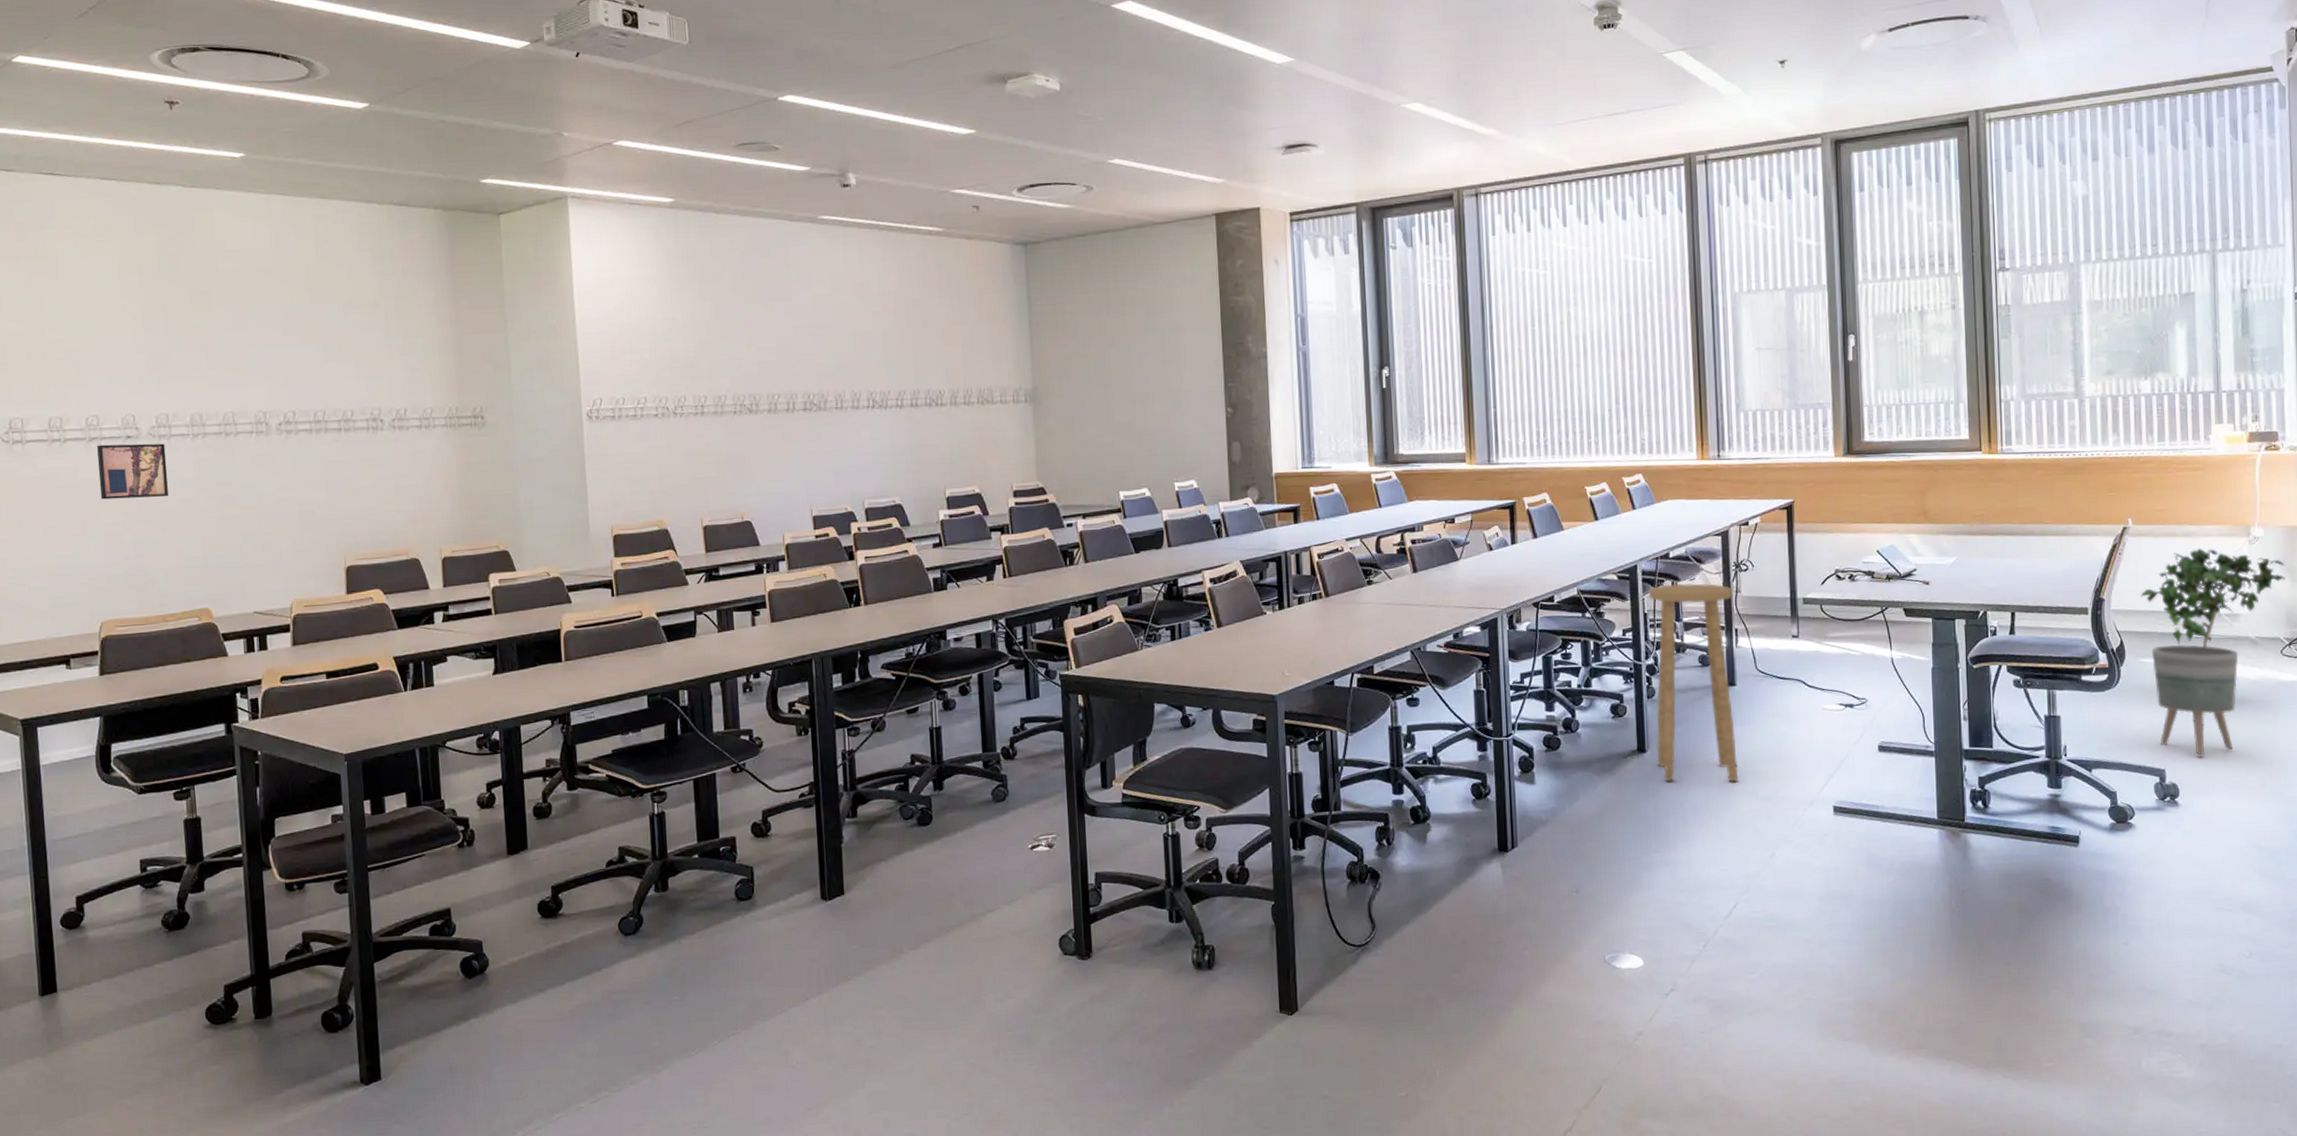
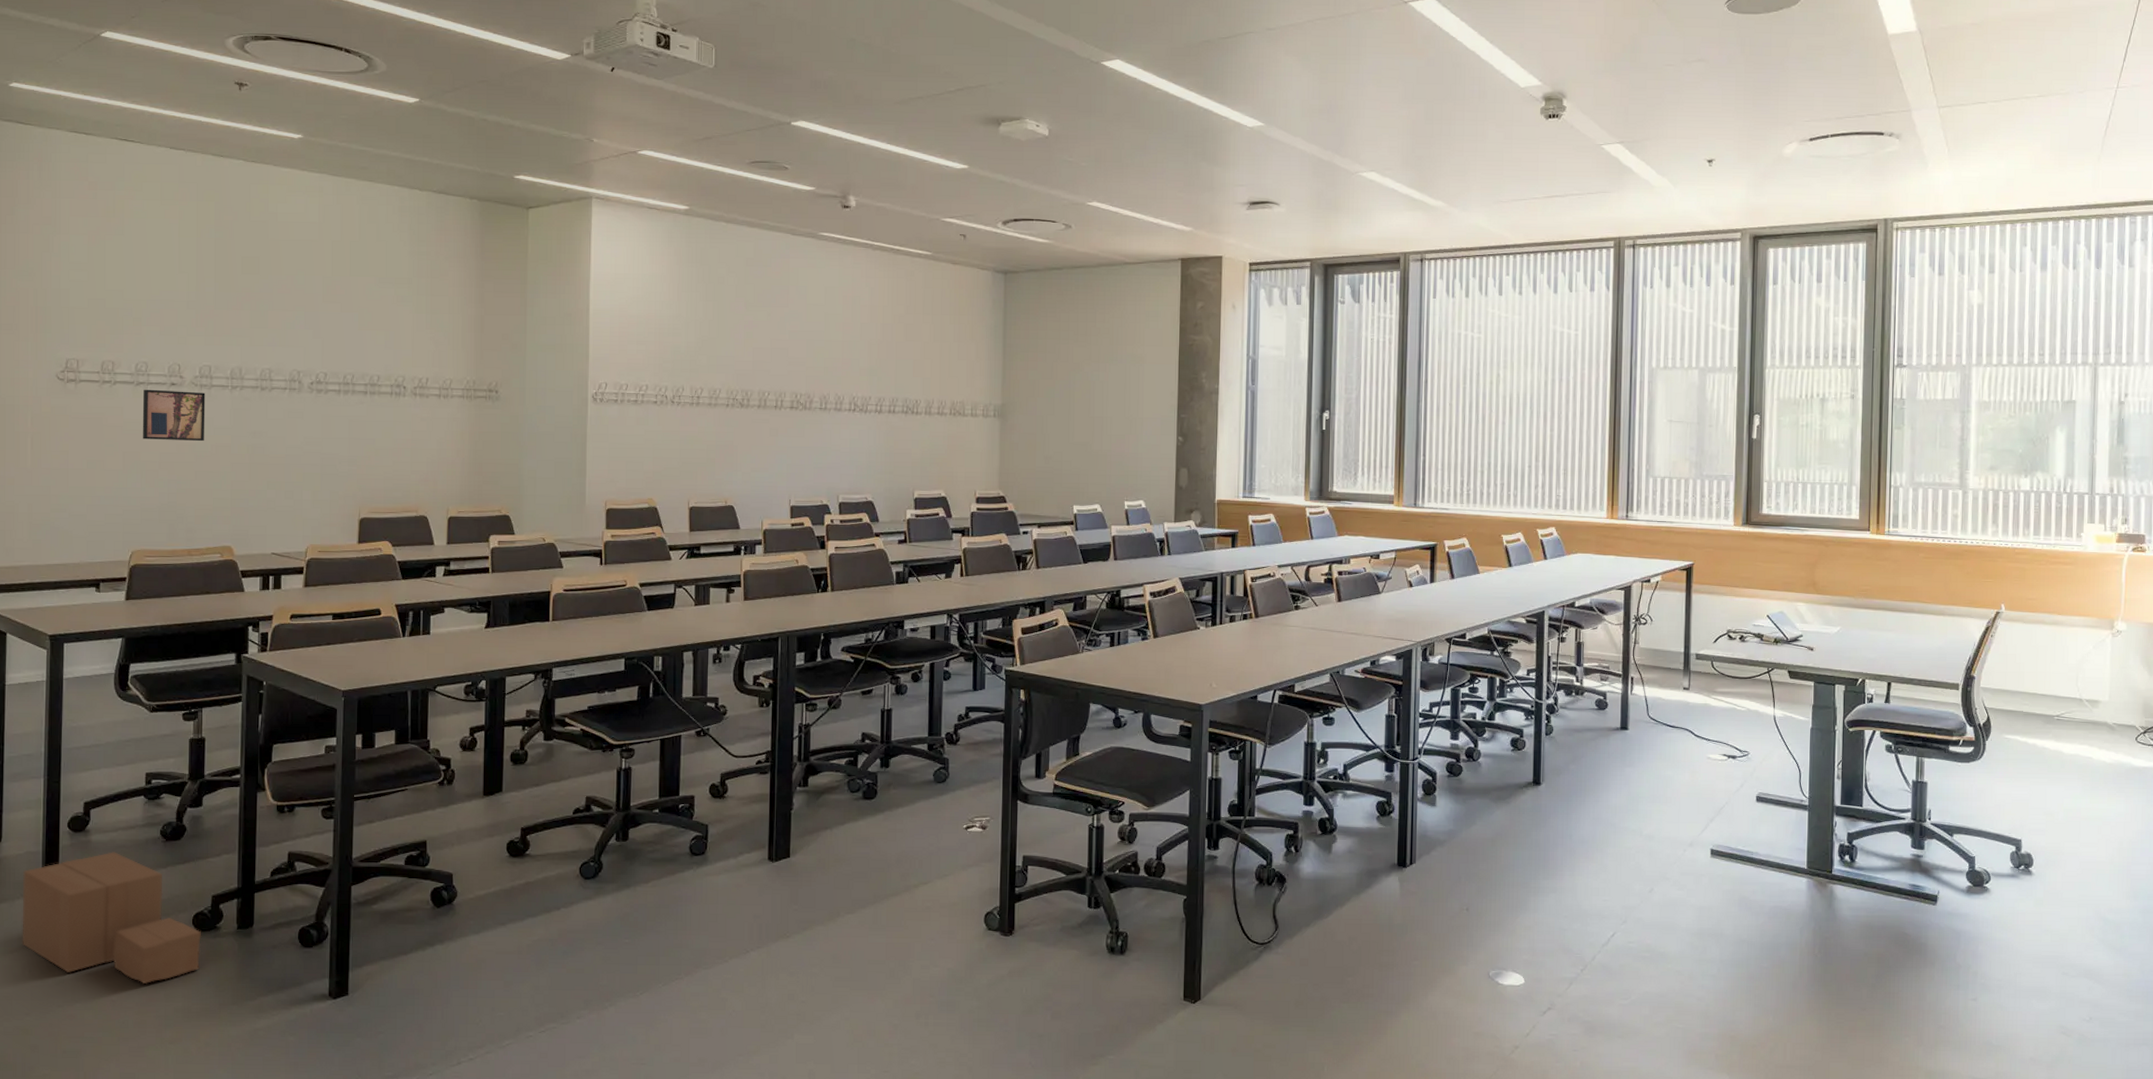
cardboard box: none [17,947,218,1085] -> present [22,852,202,984]
stool: present [1648,583,1739,782] -> none [1550,631,1632,819]
potted plant: present [2140,547,2286,647] -> none [2008,636,2145,729]
planter: present [2152,644,2239,759] -> none [2016,724,2096,832]

